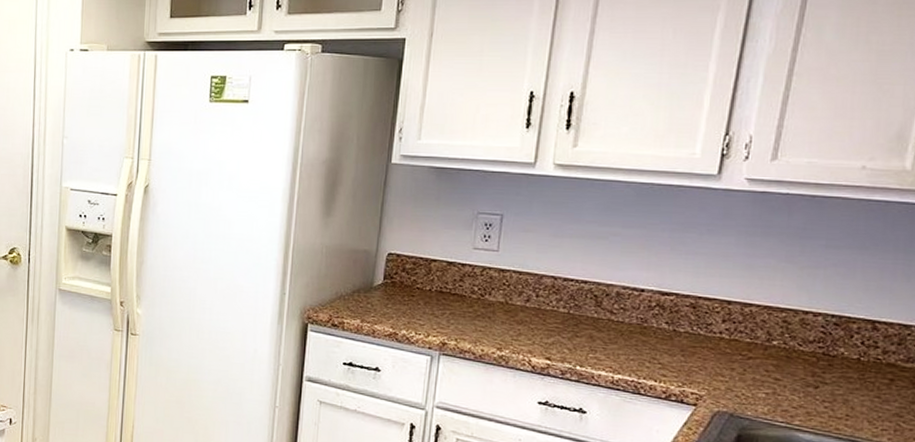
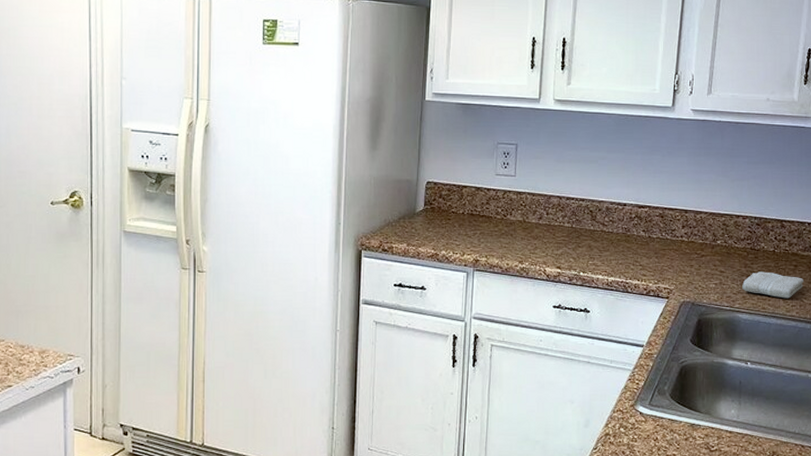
washcloth: none [806,383,904,420] -> present [742,271,804,299]

